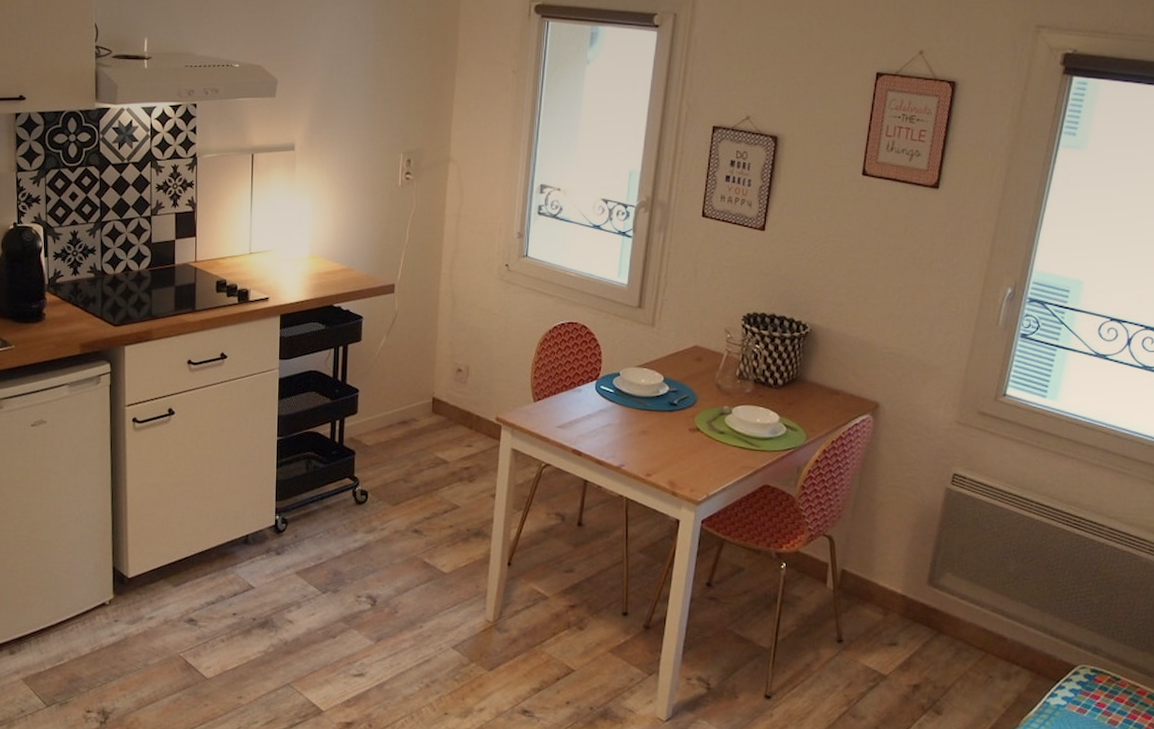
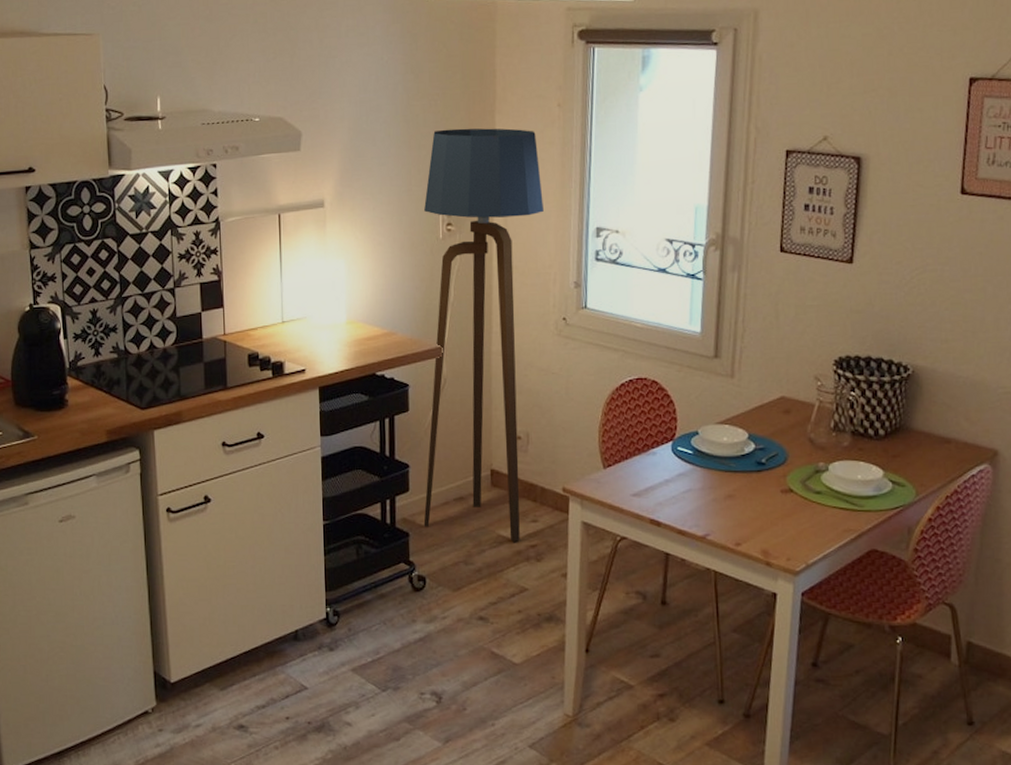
floor lamp: none [369,86,494,464] -> present [423,128,544,542]

